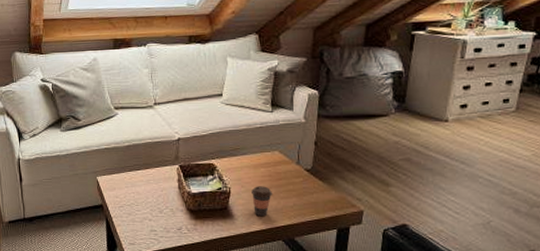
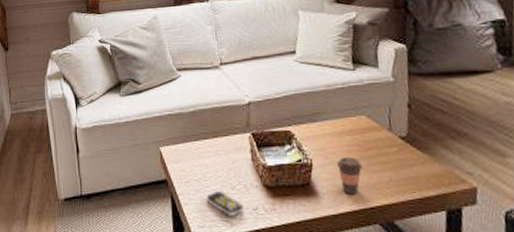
remote control: none [137,214,169,235] -> present [206,191,244,216]

